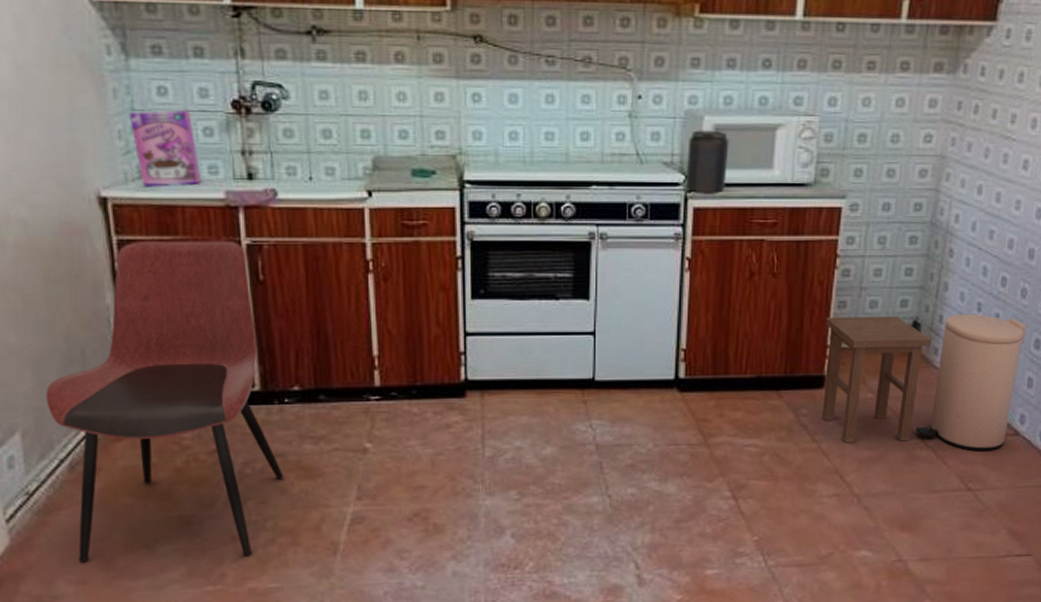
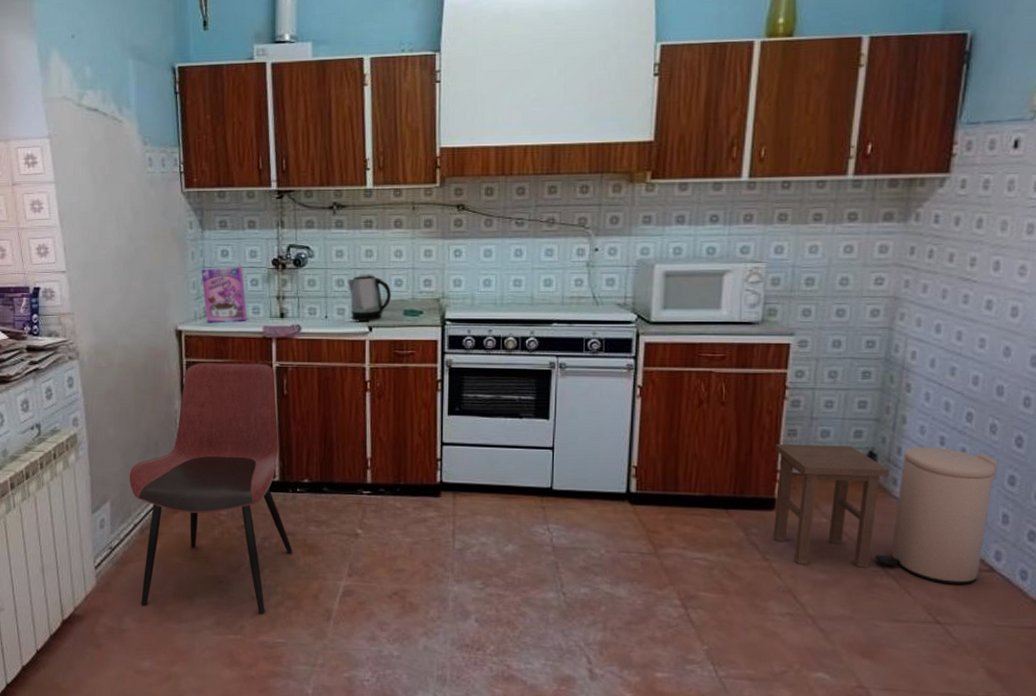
kettle: none [337,122,394,185] -> present [348,274,391,322]
soda can: present [685,130,730,195] -> none [637,276,679,332]

